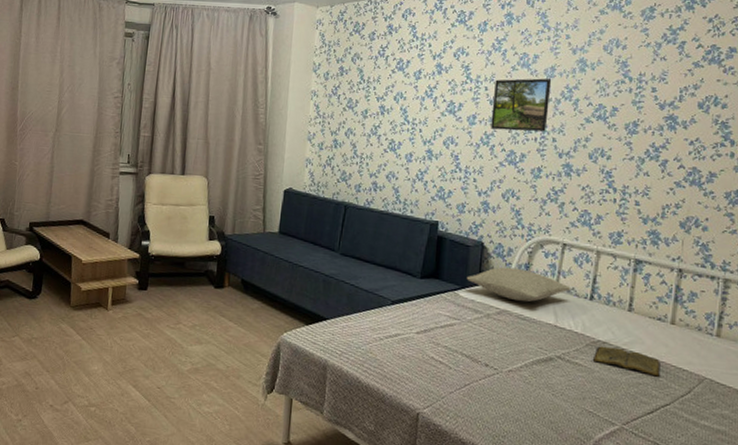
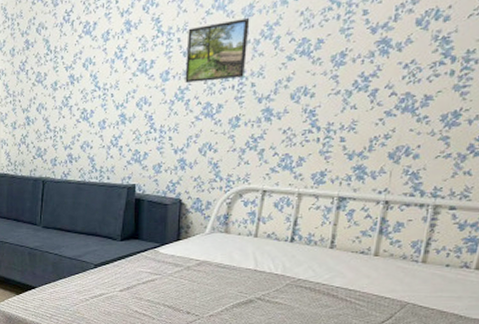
pillow: present [466,267,571,303] -> none [165,220,271,252]
book: present [592,346,660,377] -> none [292,284,362,307]

